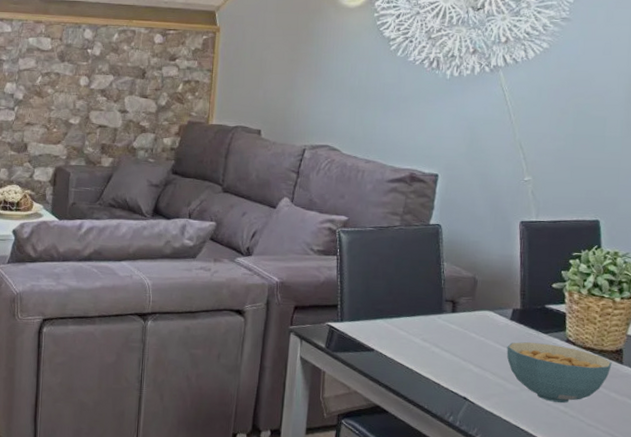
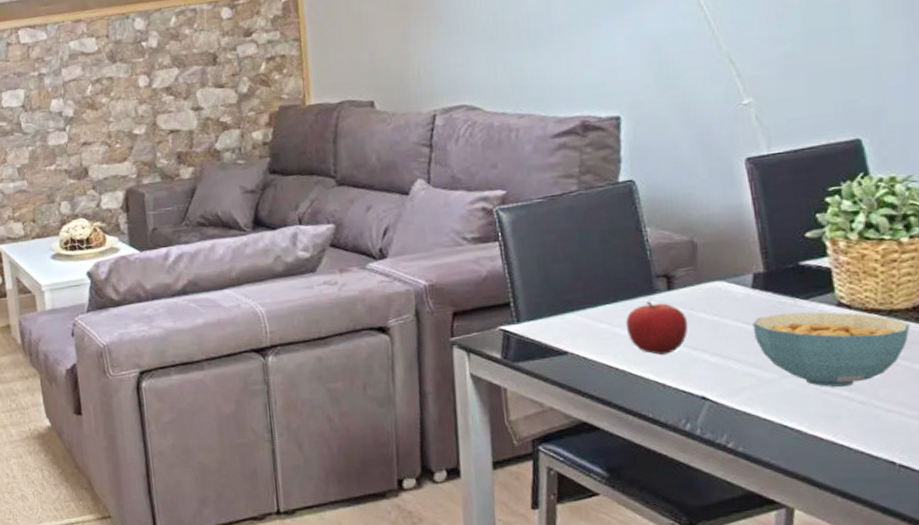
fruit: none [418,318,463,361] -> present [625,300,689,355]

